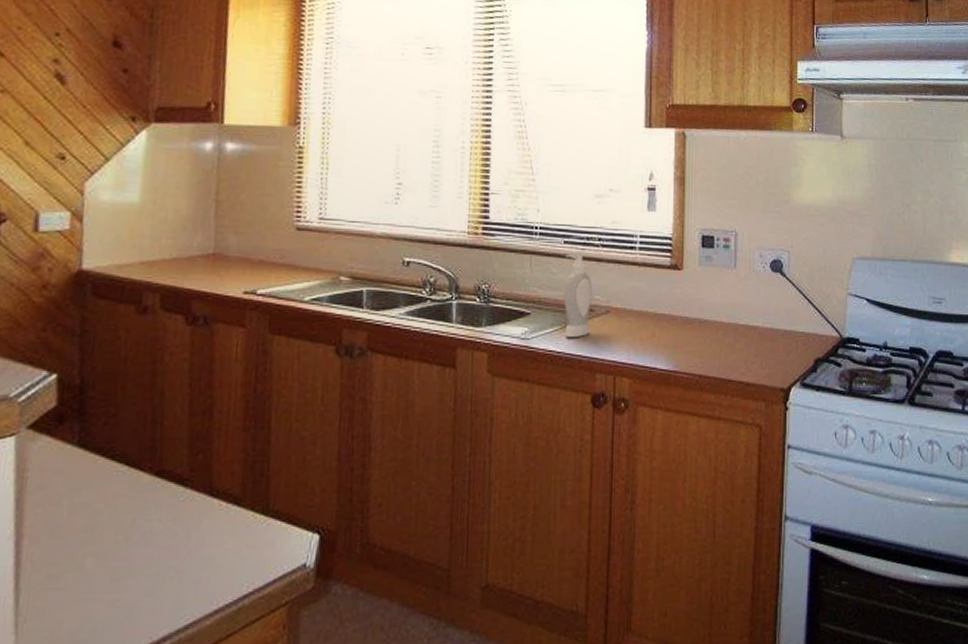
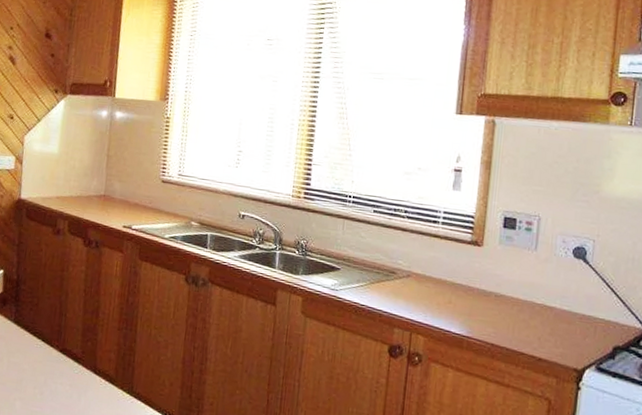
soap bottle: present [563,254,593,338] -> none [368,221,396,295]

